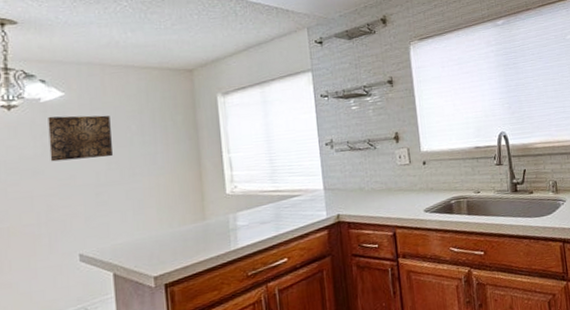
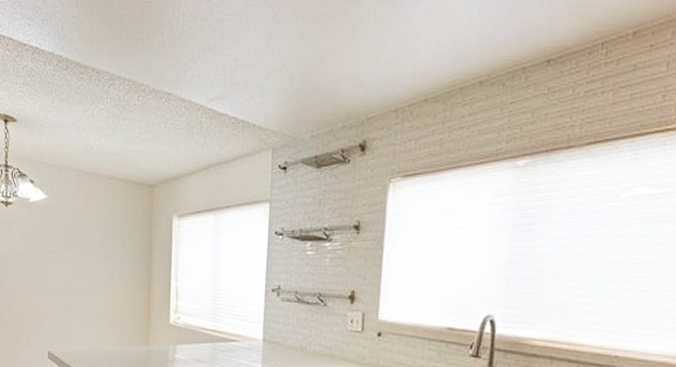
wall art: present [48,115,114,162] -> none [33,217,80,265]

